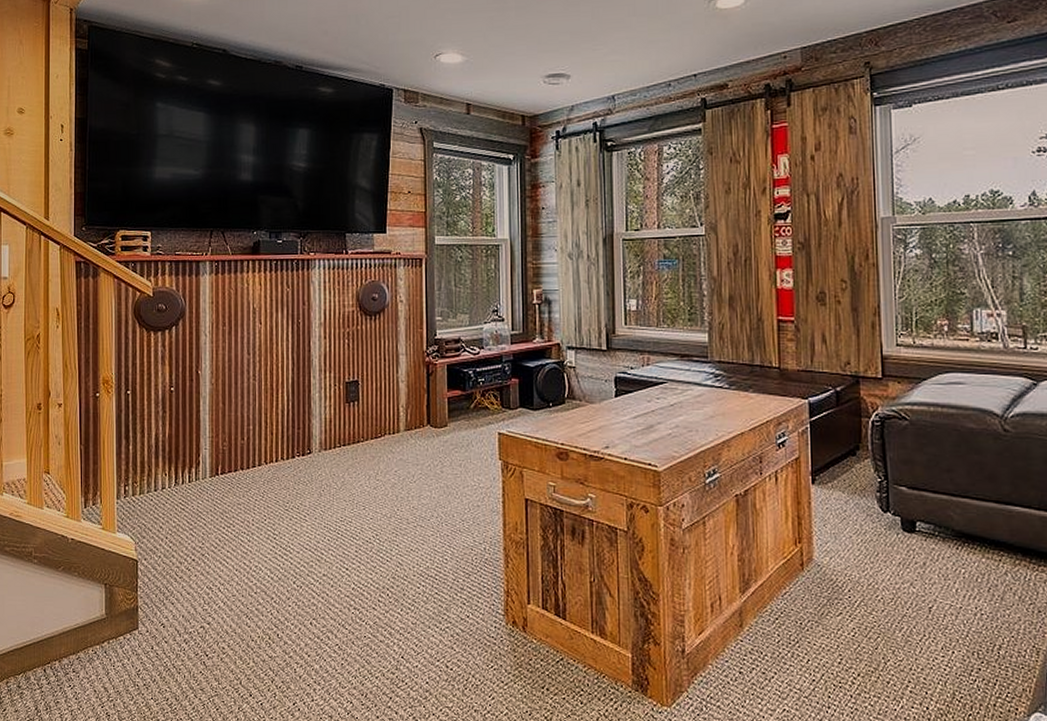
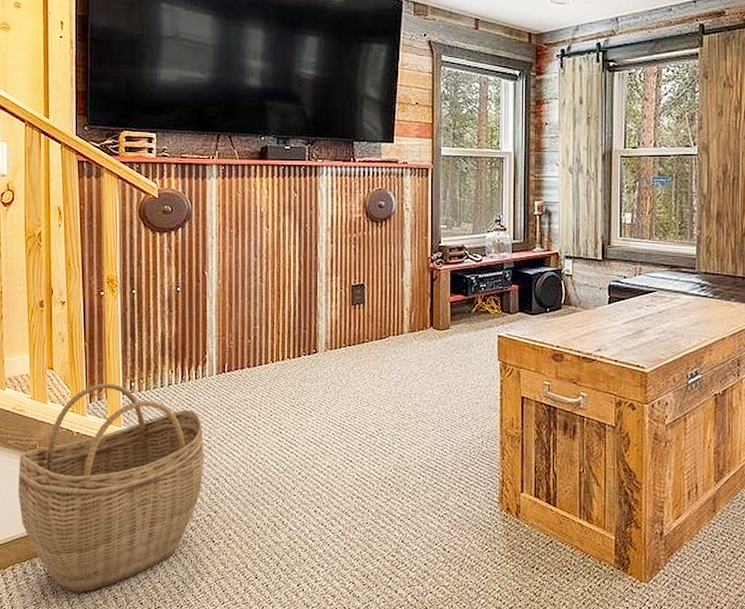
woven basket: none [13,487,198,709] -> present [18,383,204,593]

